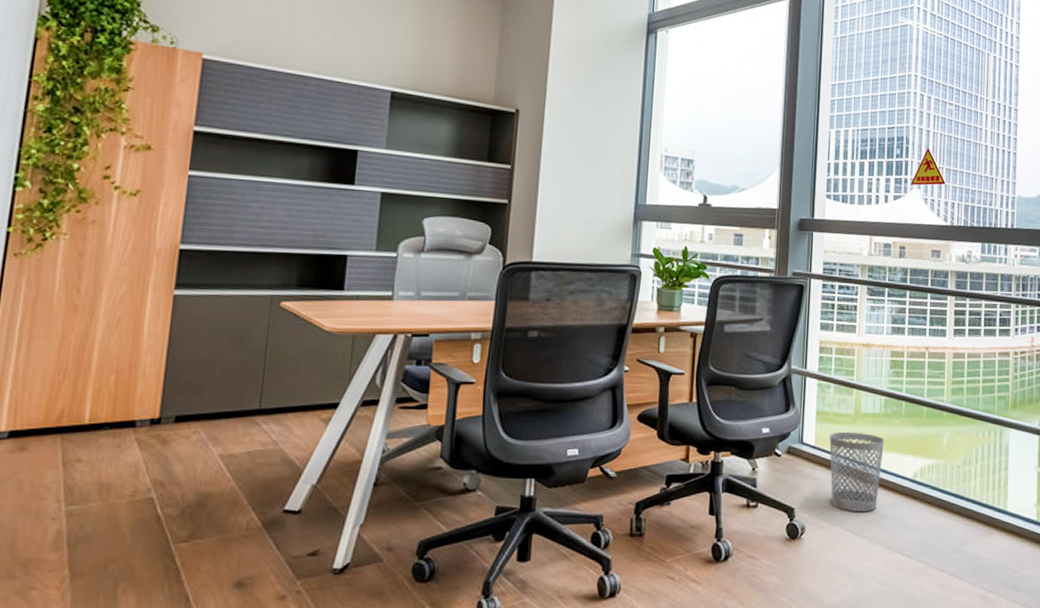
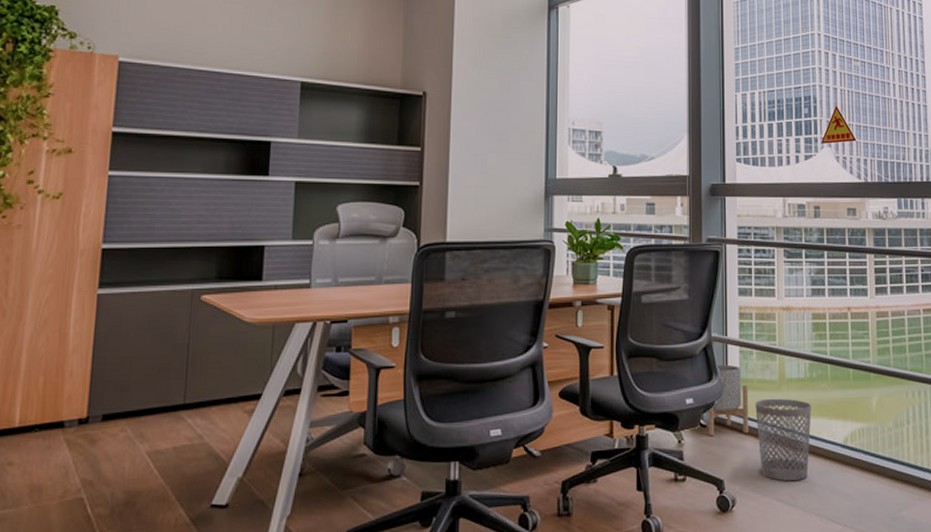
planter: none [780,396,824,466] -> present [704,364,749,437]

